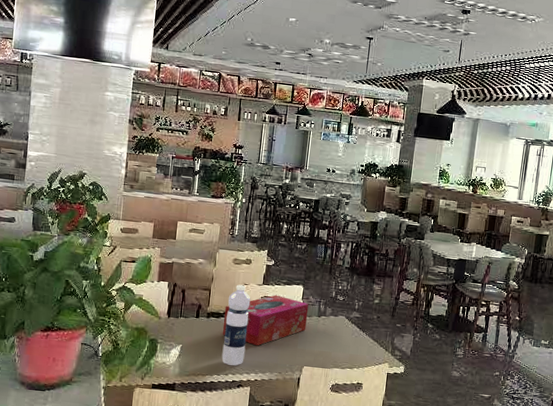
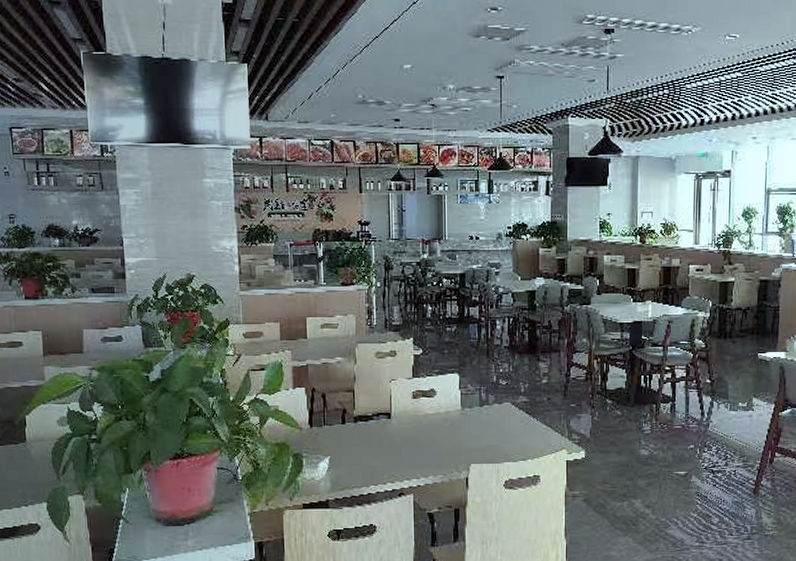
water bottle: present [221,284,251,366] -> none [375,381,403,472]
tissue box: present [222,295,309,346] -> none [373,388,468,448]

